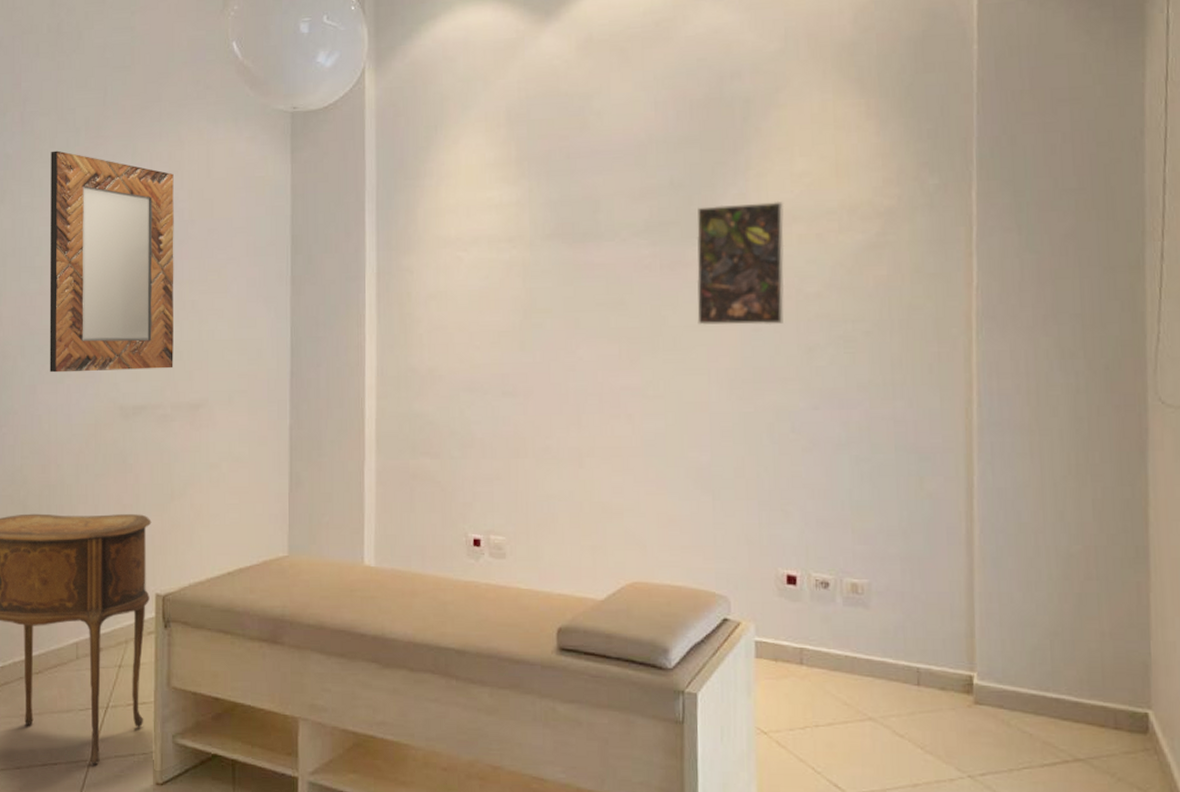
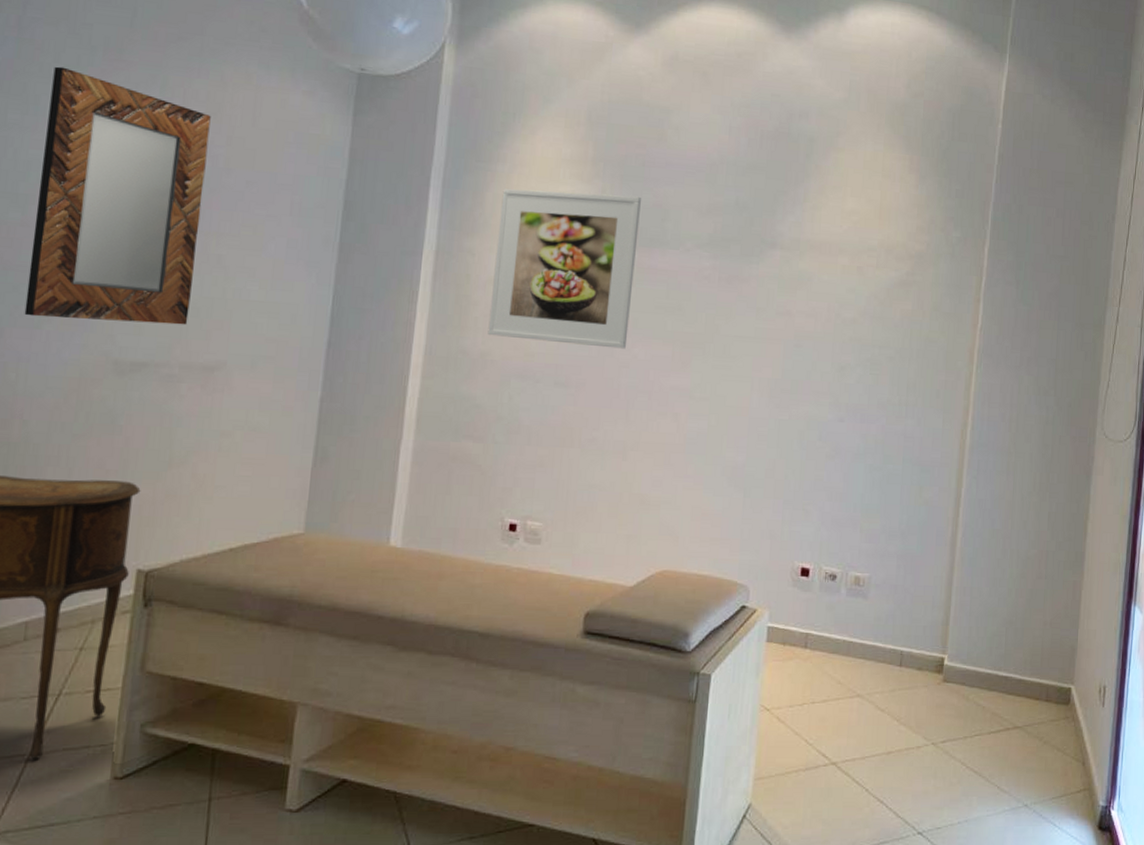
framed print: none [432,191,571,352] -> present [487,188,641,349]
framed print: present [696,201,785,326] -> none [747,229,833,343]

